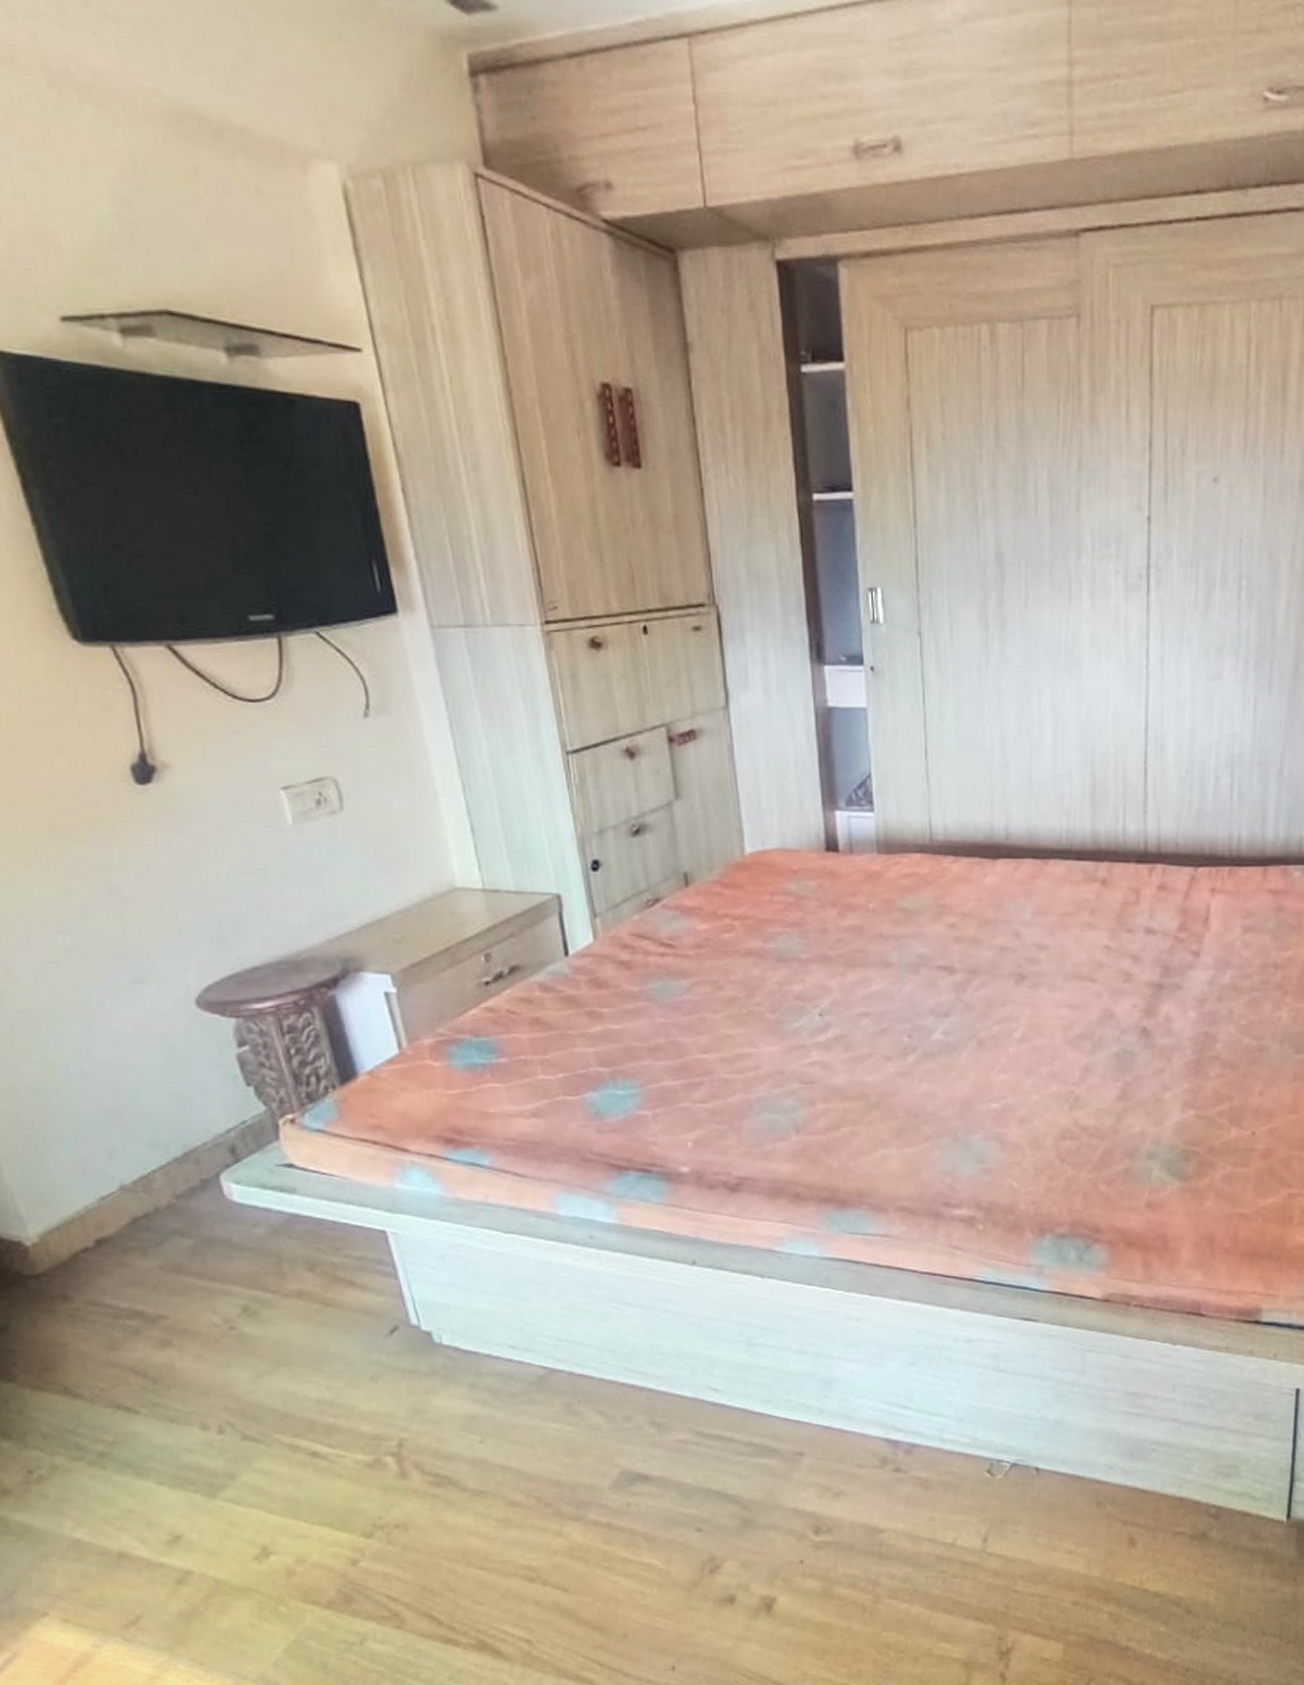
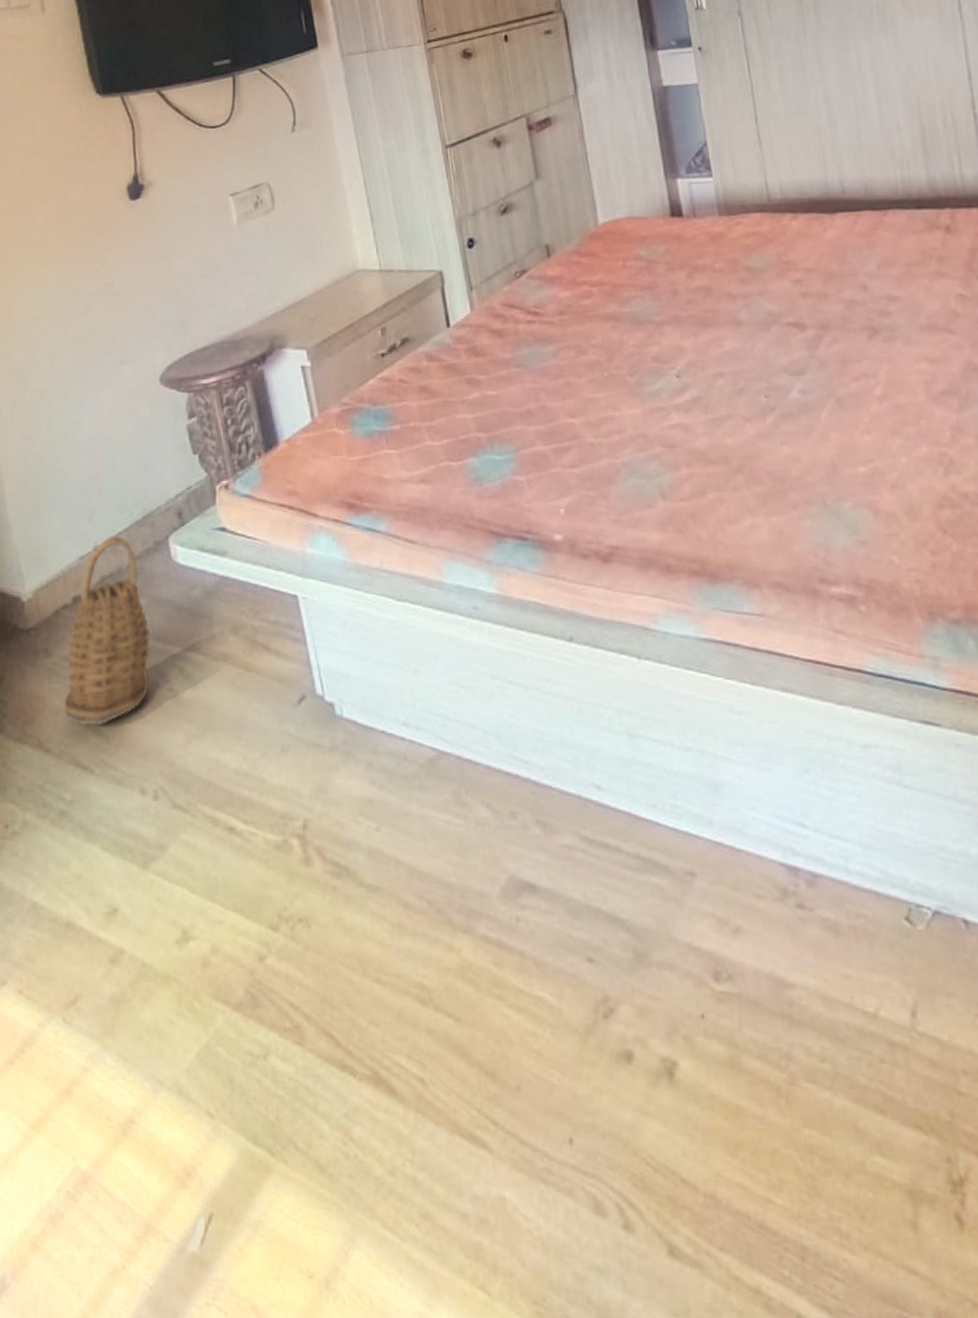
basket: none [94,1174,205,1369] -> present [64,536,150,726]

